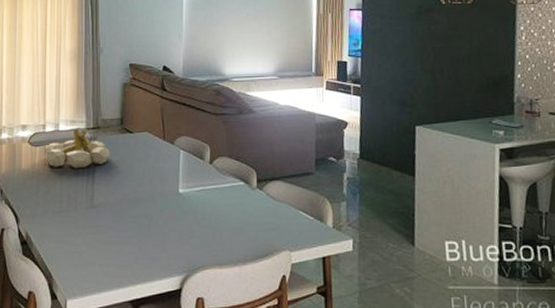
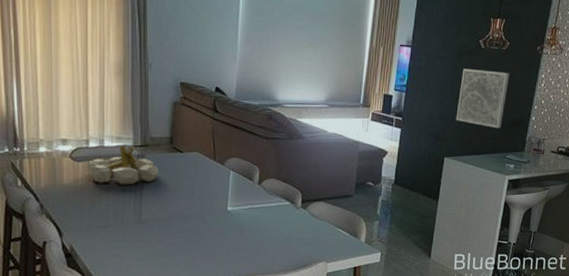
wall art: none [423,27,481,91] -> present [456,69,510,129]

